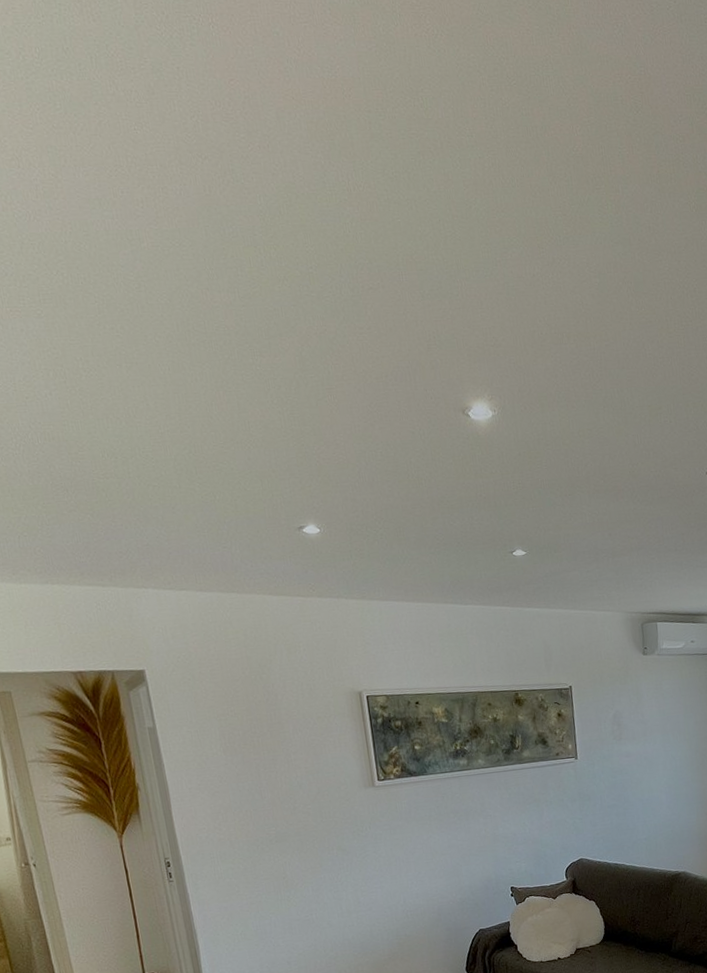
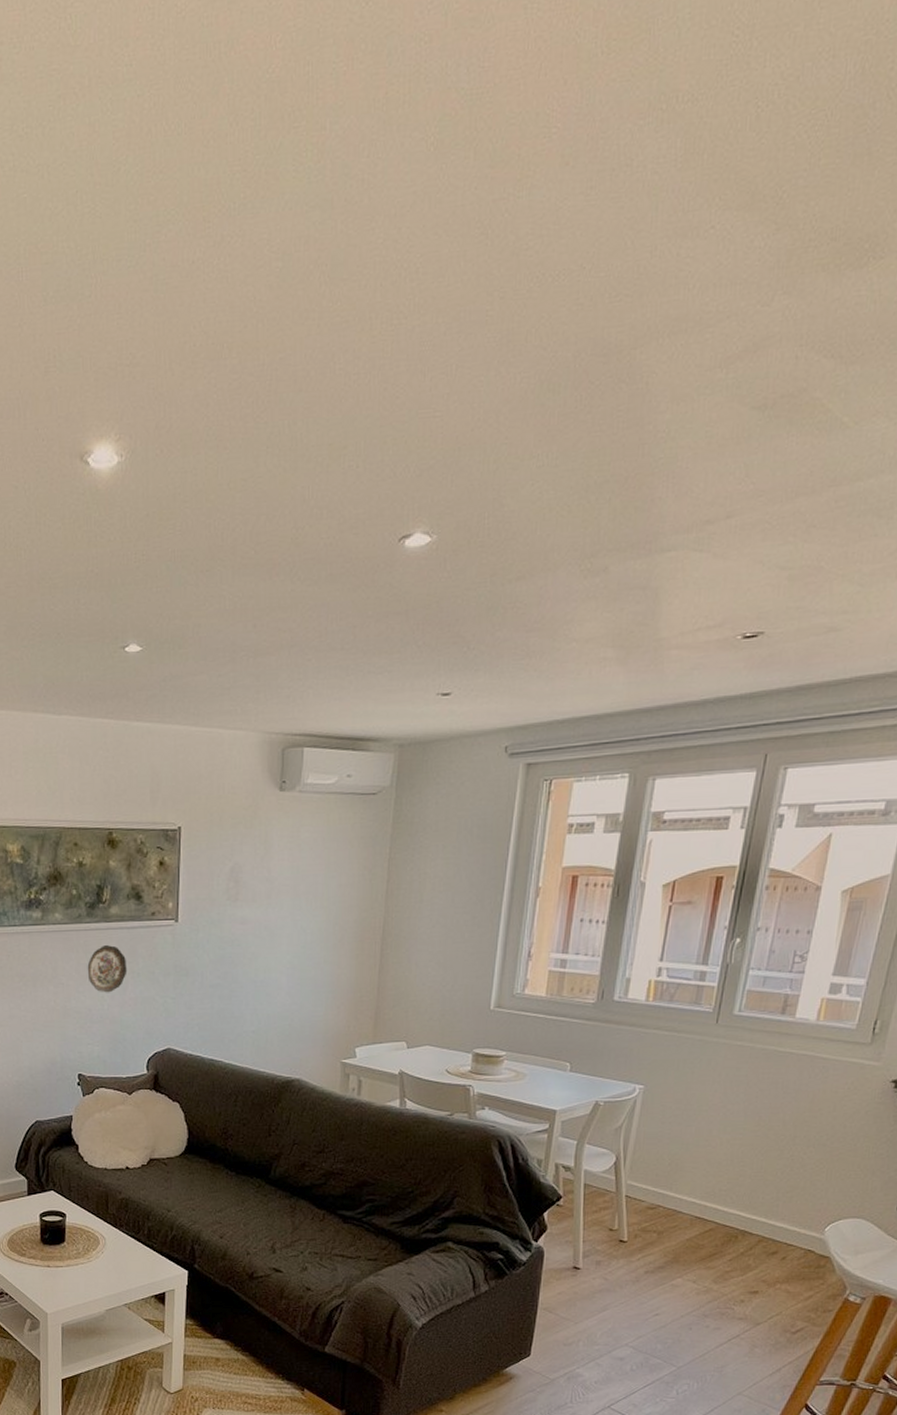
decorative plate: none [509,781,542,820] -> present [87,945,128,993]

